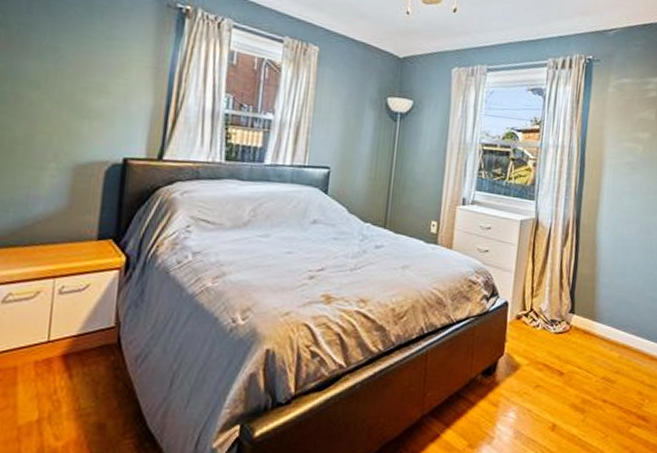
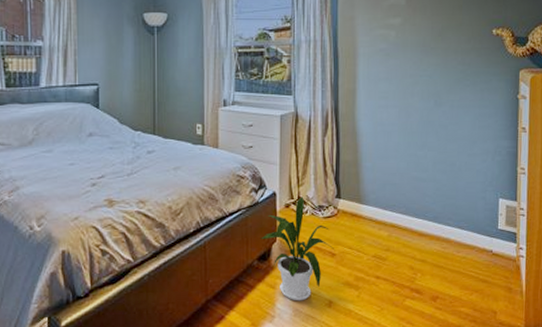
house plant: none [486,309,563,423] -> present [260,197,334,301]

